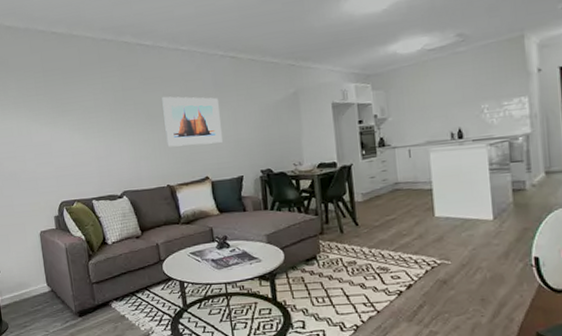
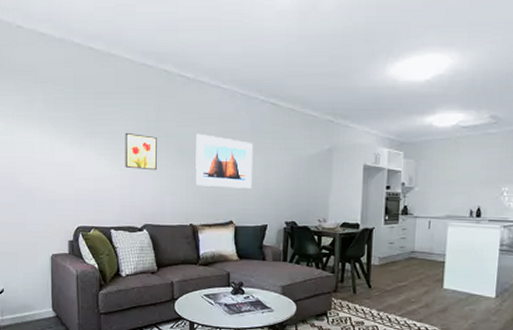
wall art: none [94,105,129,140] -> present [125,132,157,171]

